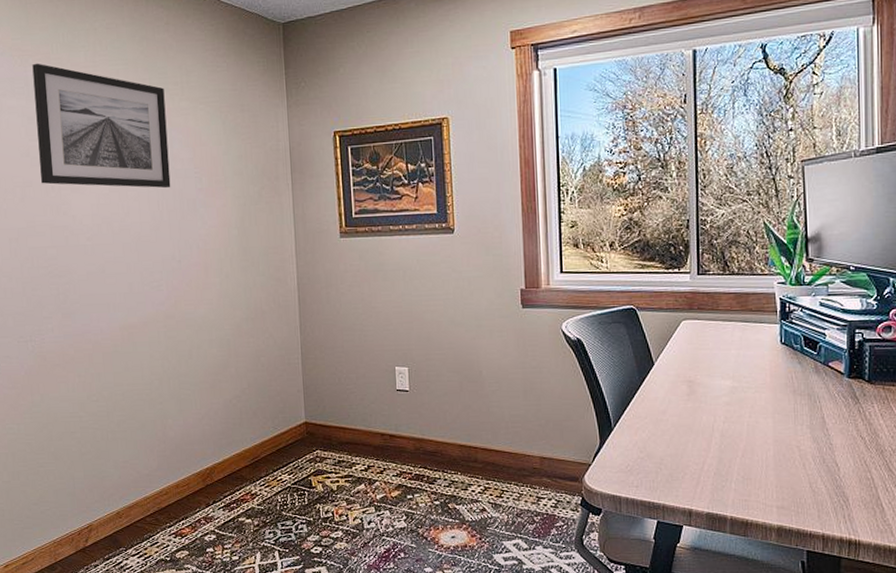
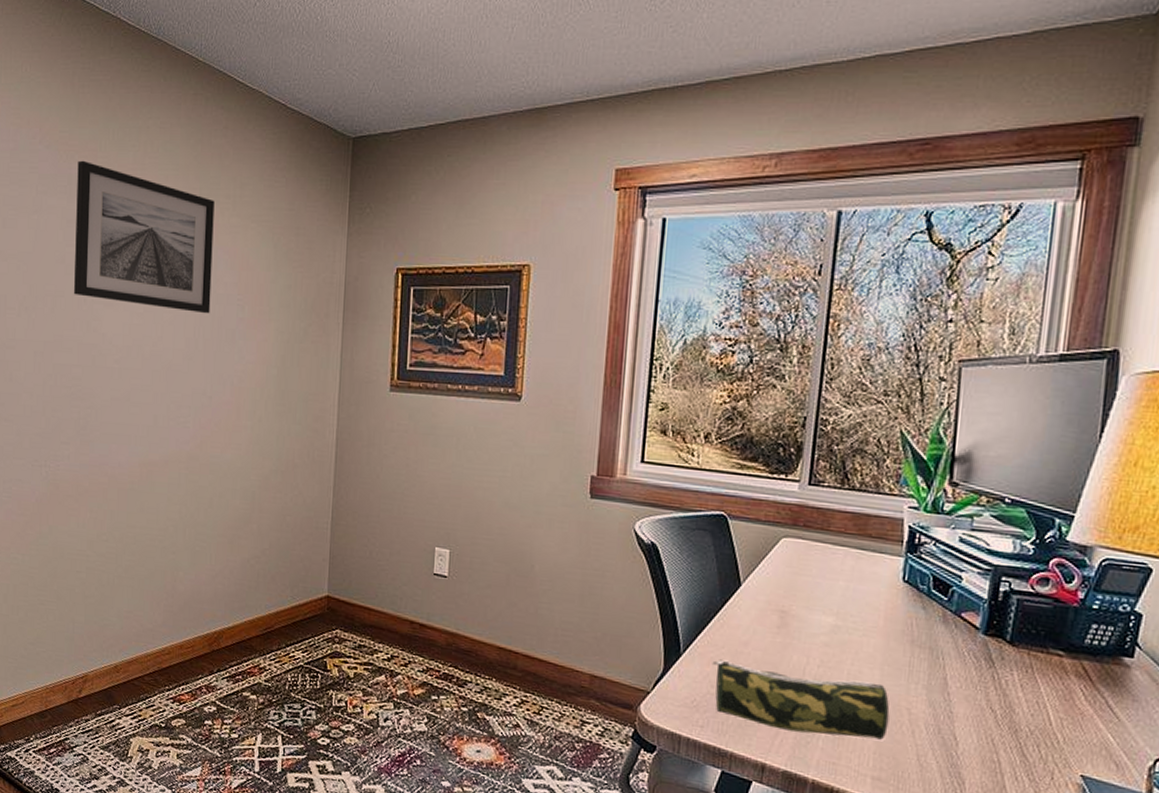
pencil case: none [638,428,784,479] -> present [712,659,890,740]

